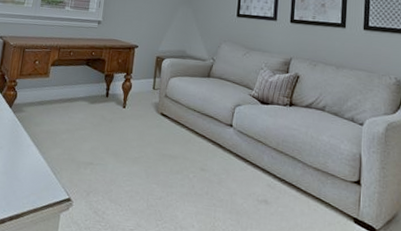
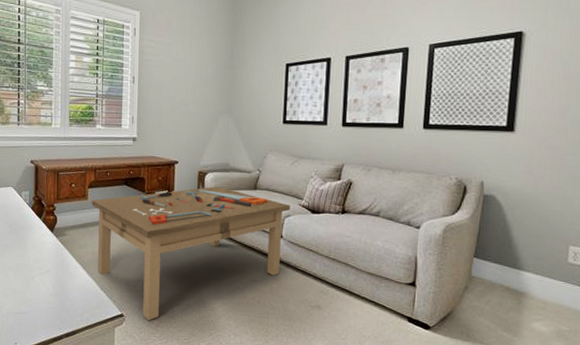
coffee table: none [50,72,242,207] -> present [91,186,291,320]

